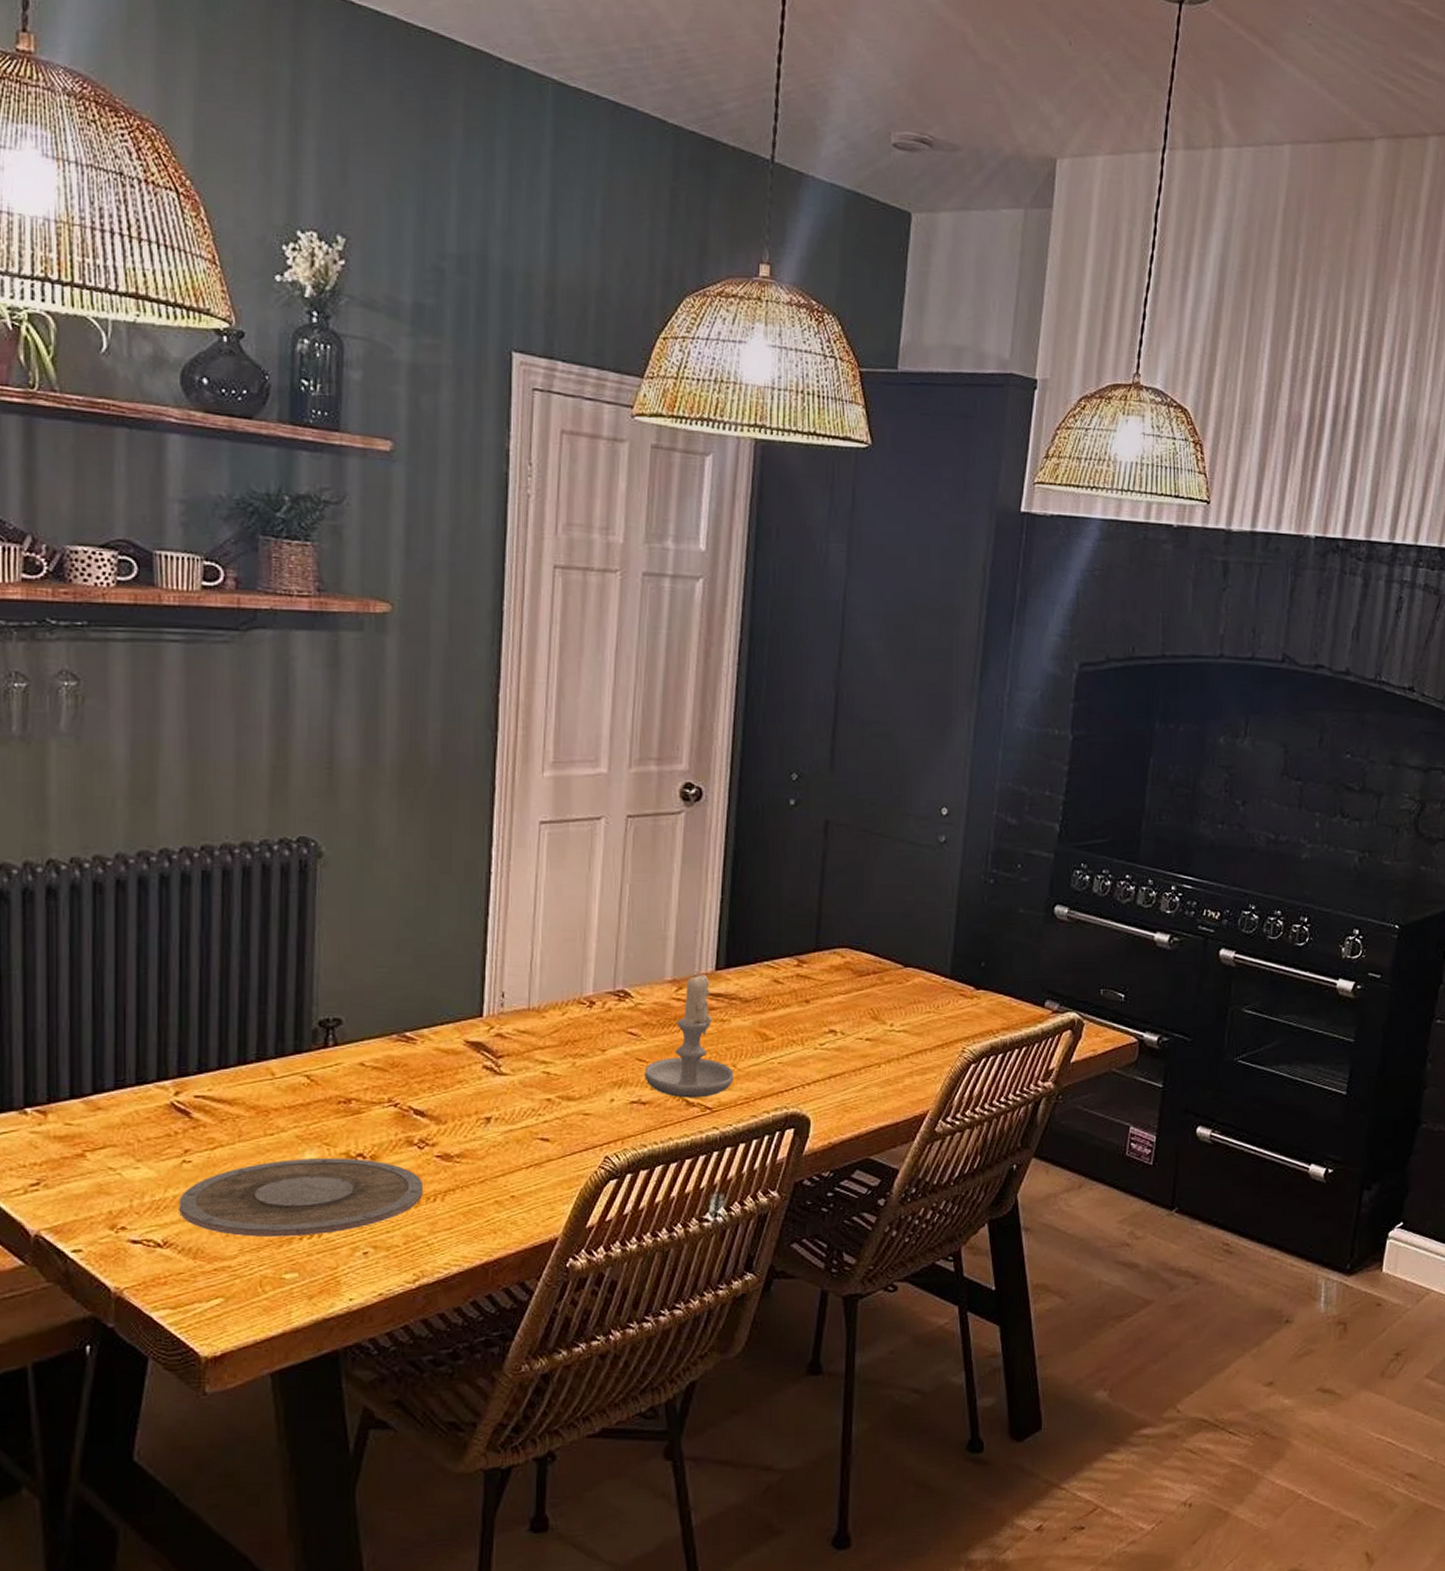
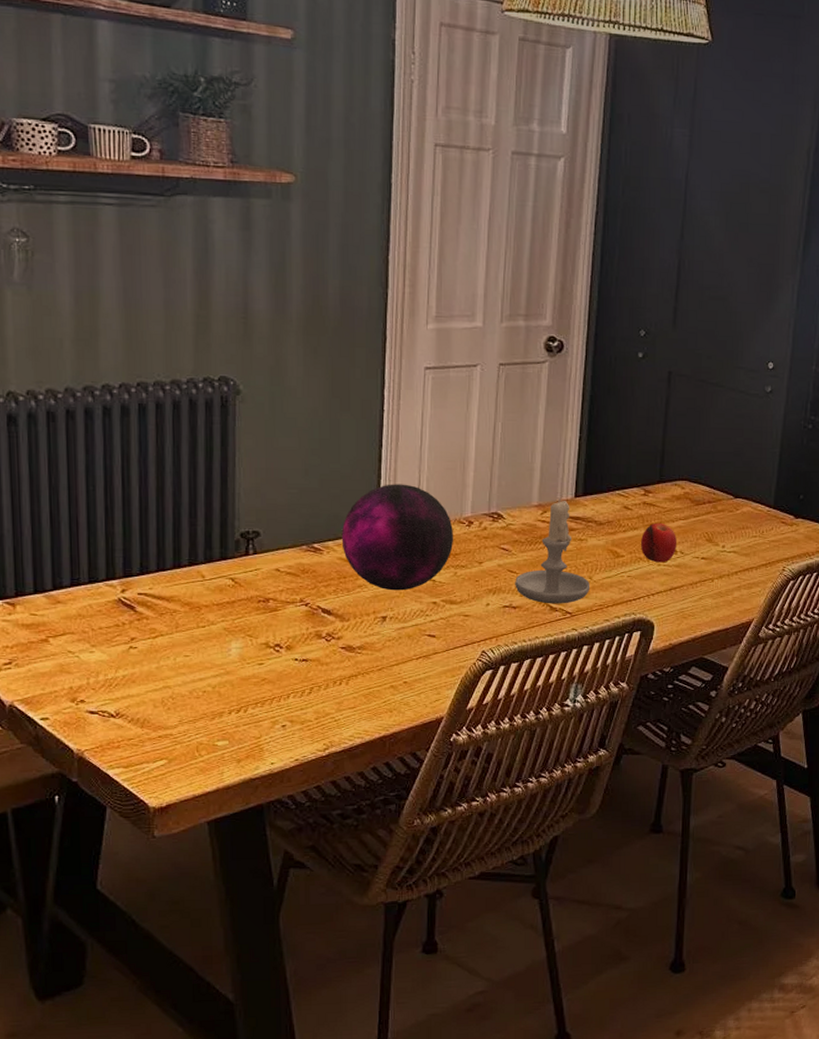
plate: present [179,1158,424,1238] -> none [128,647,331,712]
decorative orb: none [439,959,573,1086] -> present [341,484,454,591]
fruit: none [793,998,837,1046] -> present [640,522,678,563]

